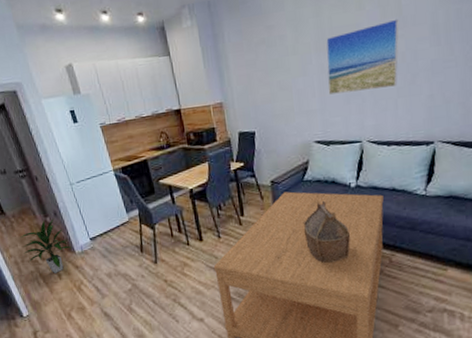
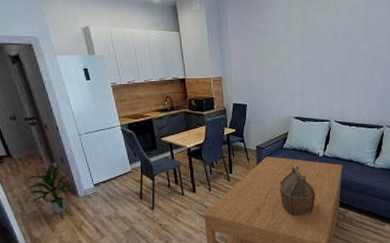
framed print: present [326,18,399,95] -> none [308,27,365,81]

